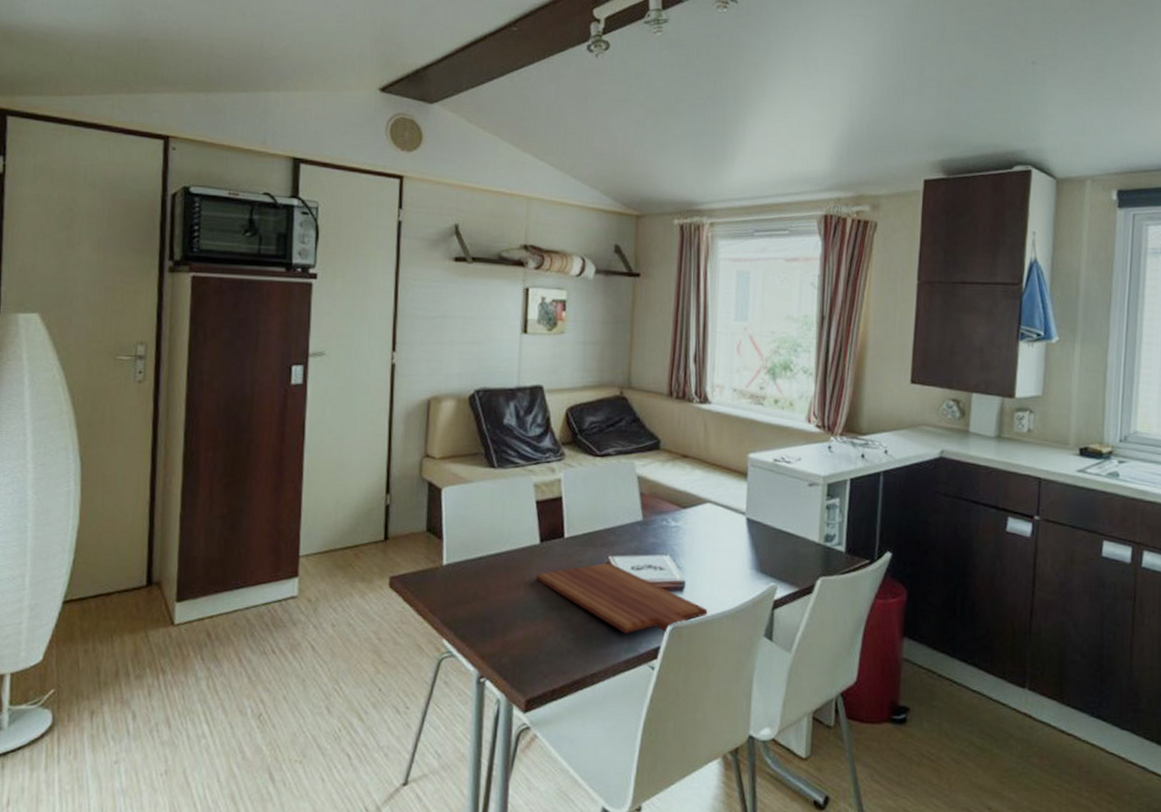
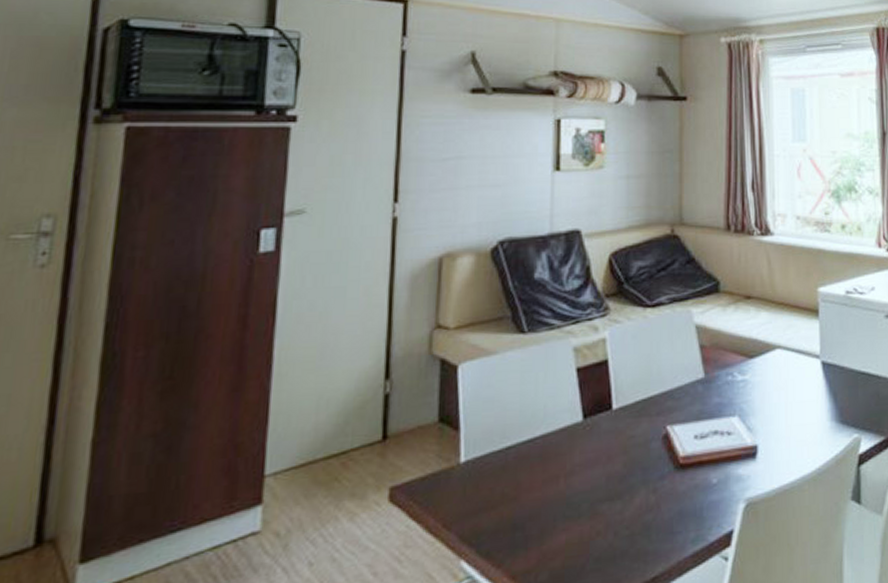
cutting board: present [536,562,708,634] -> none [579,433,786,521]

